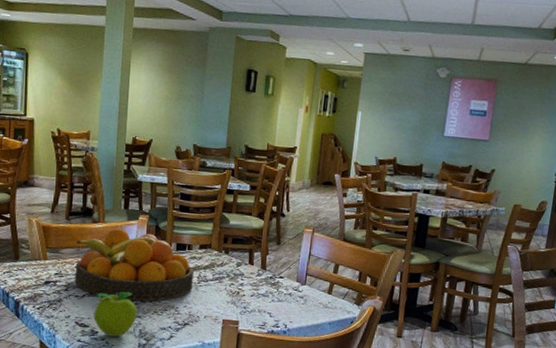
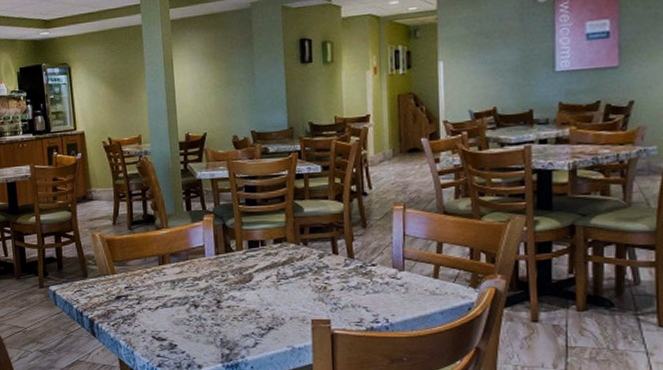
fruit bowl: present [74,228,194,301] -> none [142,232,273,307]
fruit: present [93,292,137,337] -> none [169,299,216,349]

